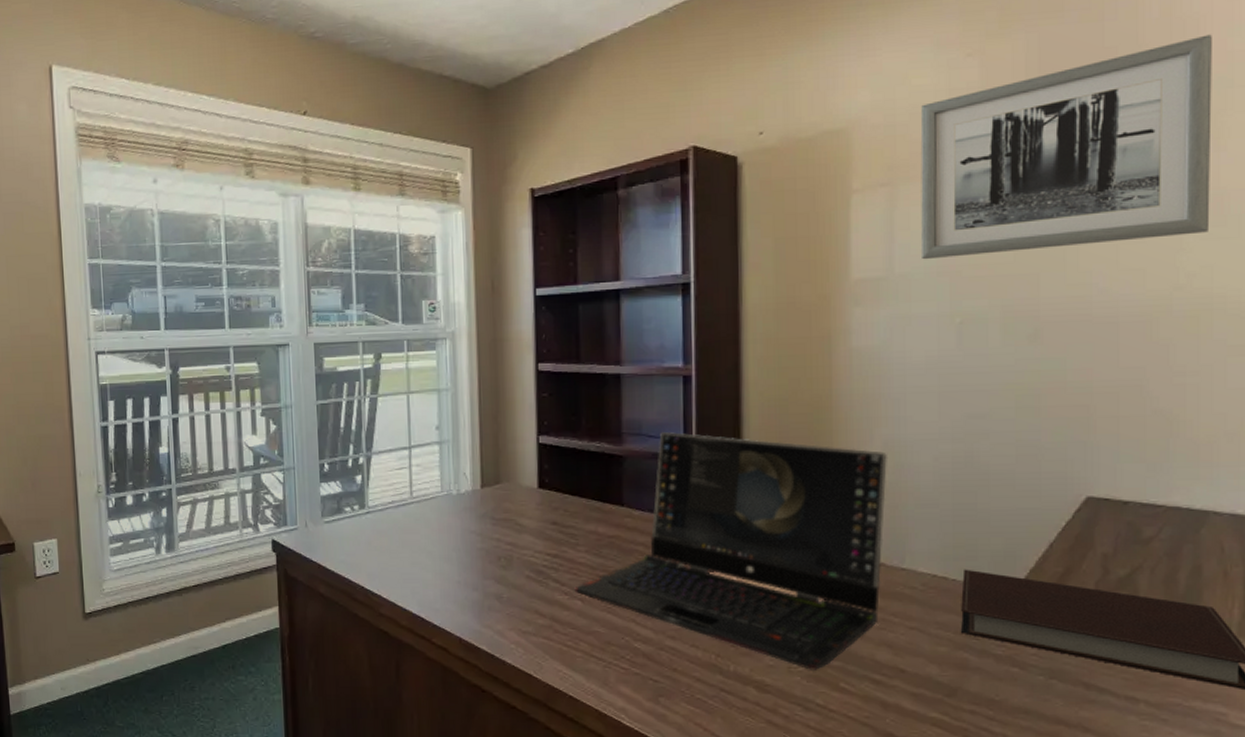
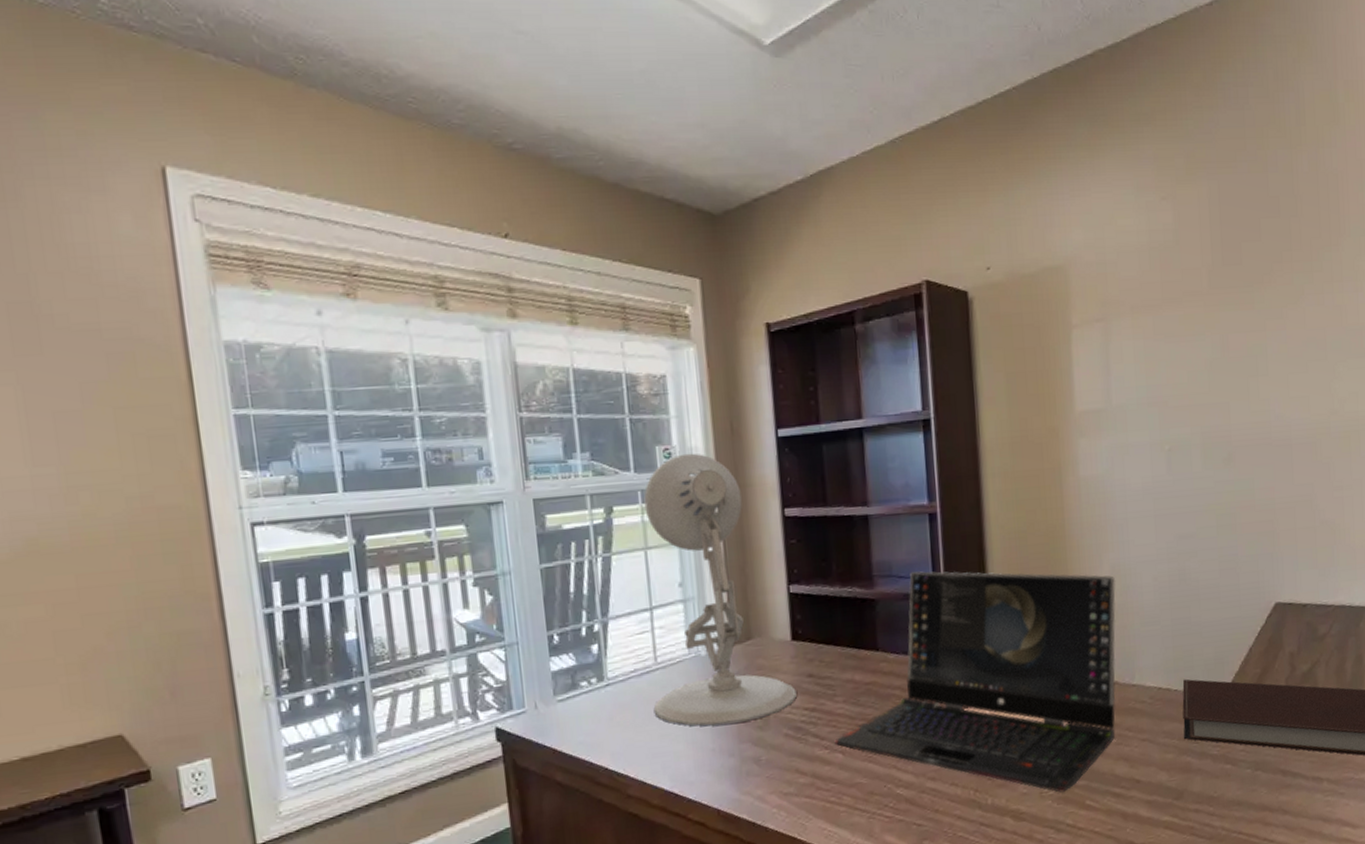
desk lamp: none [407,308,540,561] -> present [643,453,797,727]
wall art: present [920,34,1212,260] -> none [1127,188,1354,392]

